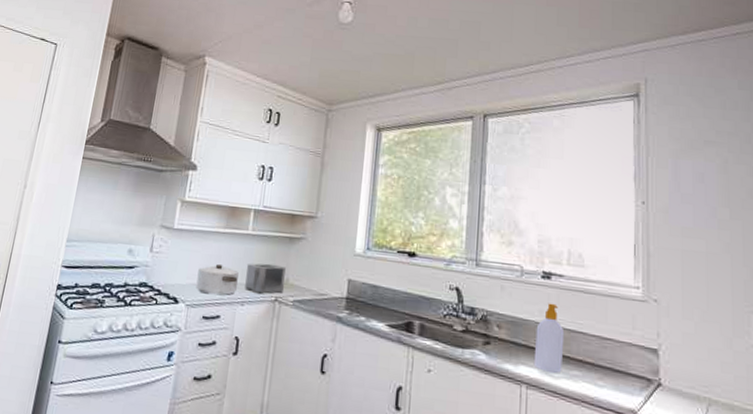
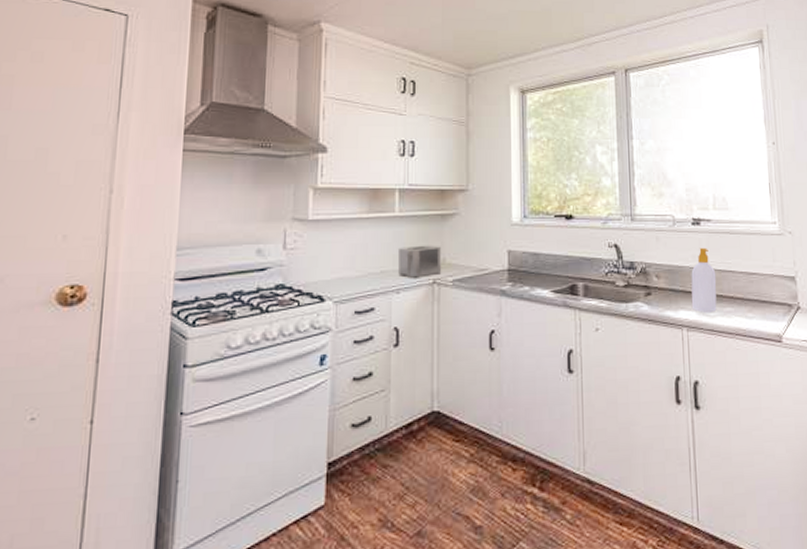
cooking pot: present [196,263,239,296] -> none [343,252,391,287]

